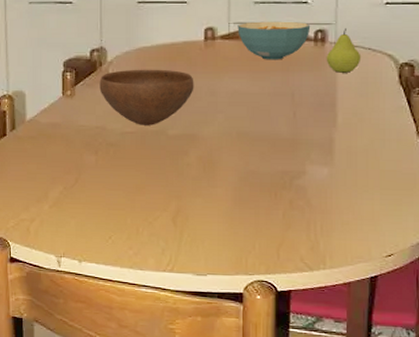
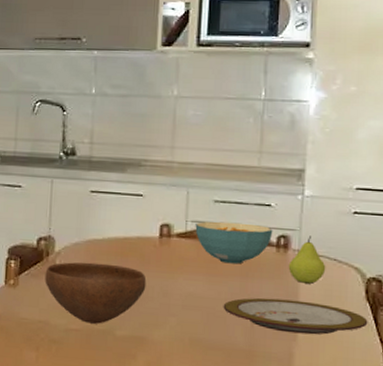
plate: none [266,89,402,120] -> present [223,297,368,335]

